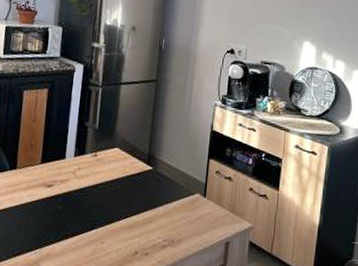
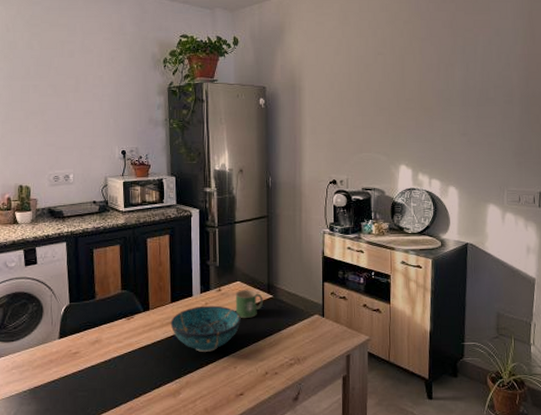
decorative bowl: none [37,170,115,222] -> present [170,305,241,352]
mug: none [110,157,142,190] -> present [235,290,263,318]

